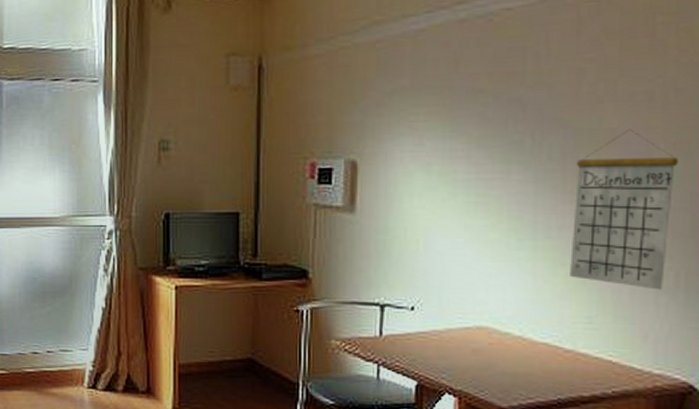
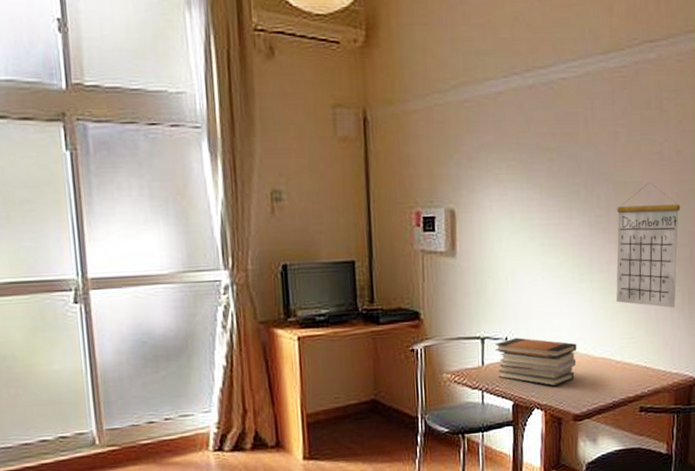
book stack: none [397,308,509,371] -> present [495,337,577,387]

